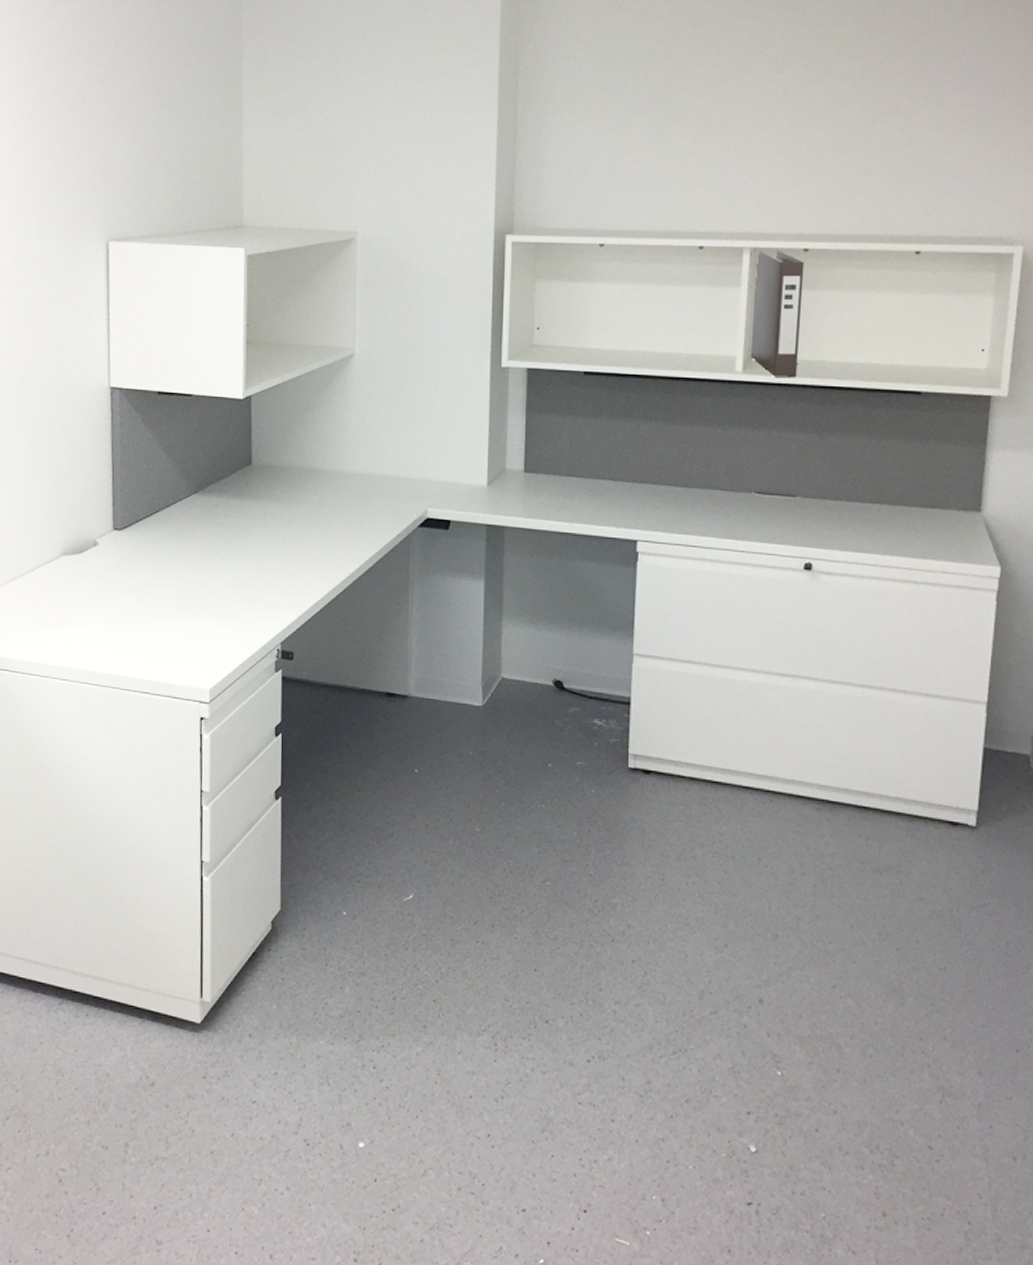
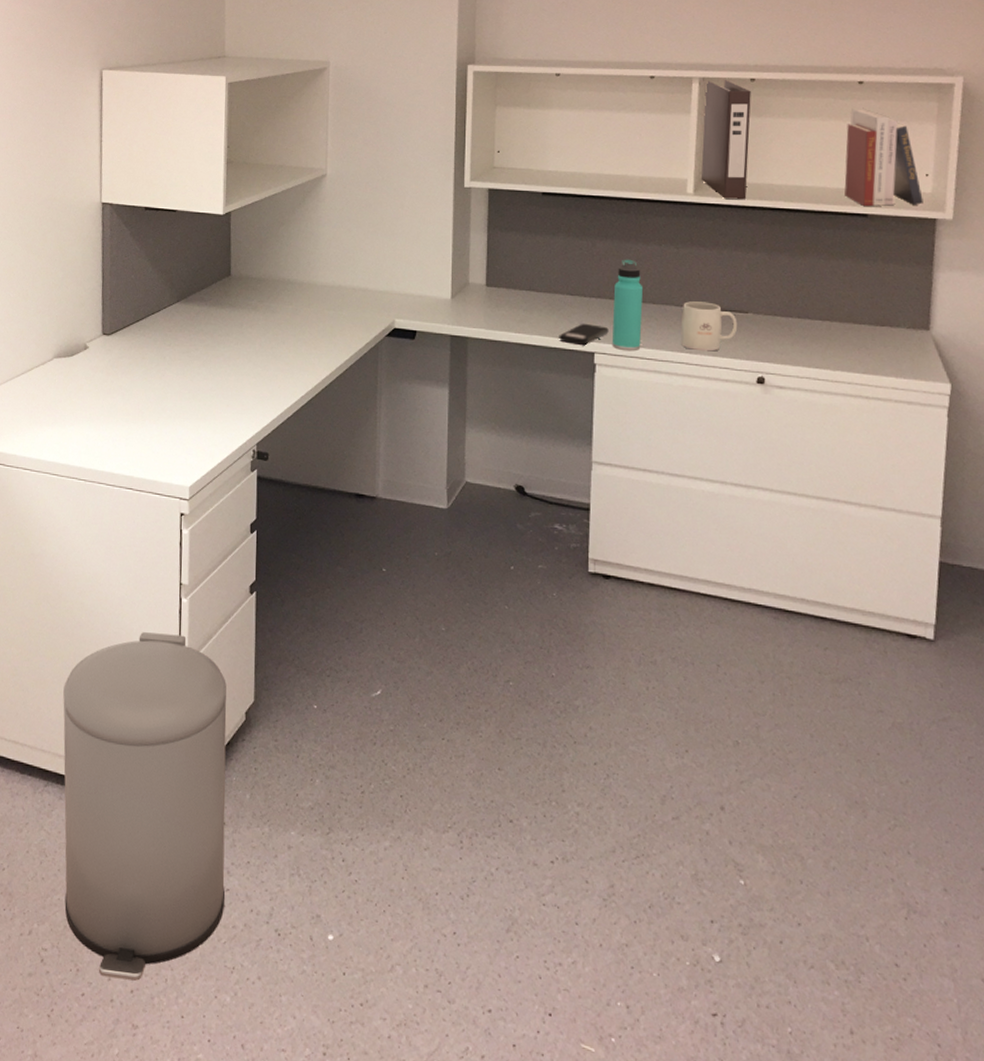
pedal bin: none [77,842,252,1197] -> present [63,632,227,981]
phone: none [600,509,652,532] -> present [559,323,609,345]
thermos bottle: none [655,441,689,539] -> present [612,259,644,352]
mug: none [727,485,786,537] -> present [680,301,738,352]
books: none [898,279,978,384] -> present [844,108,923,207]

